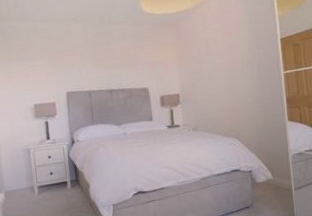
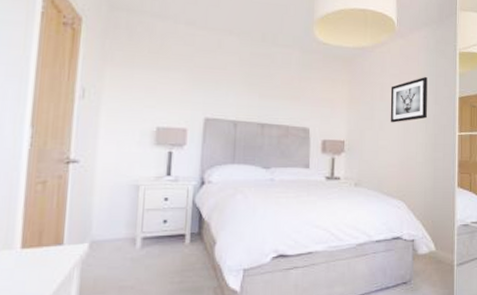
wall art: none [214,25,251,72] -> present [390,76,427,123]

